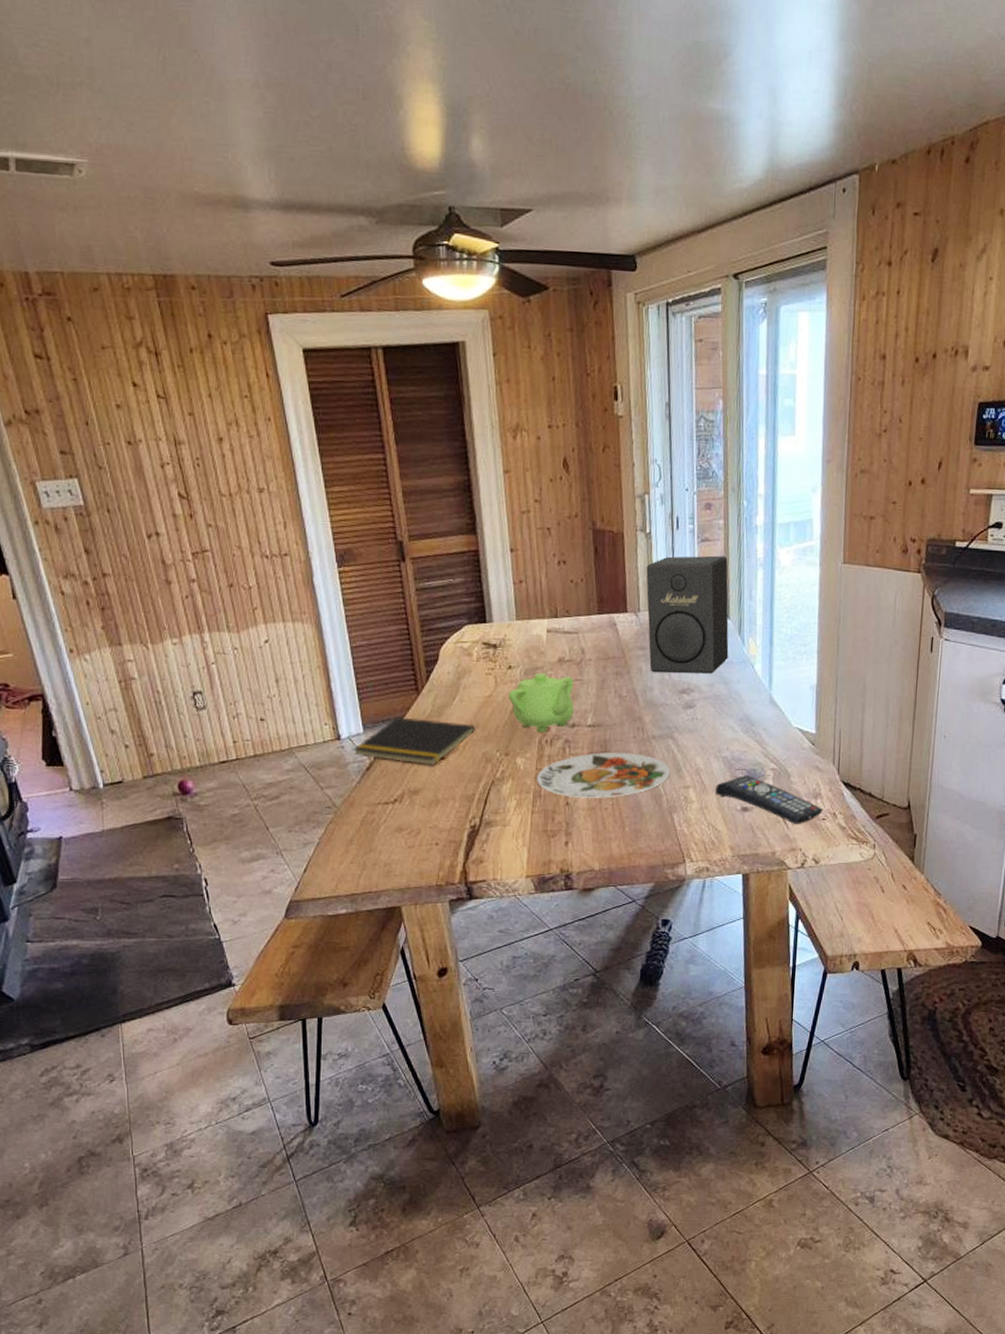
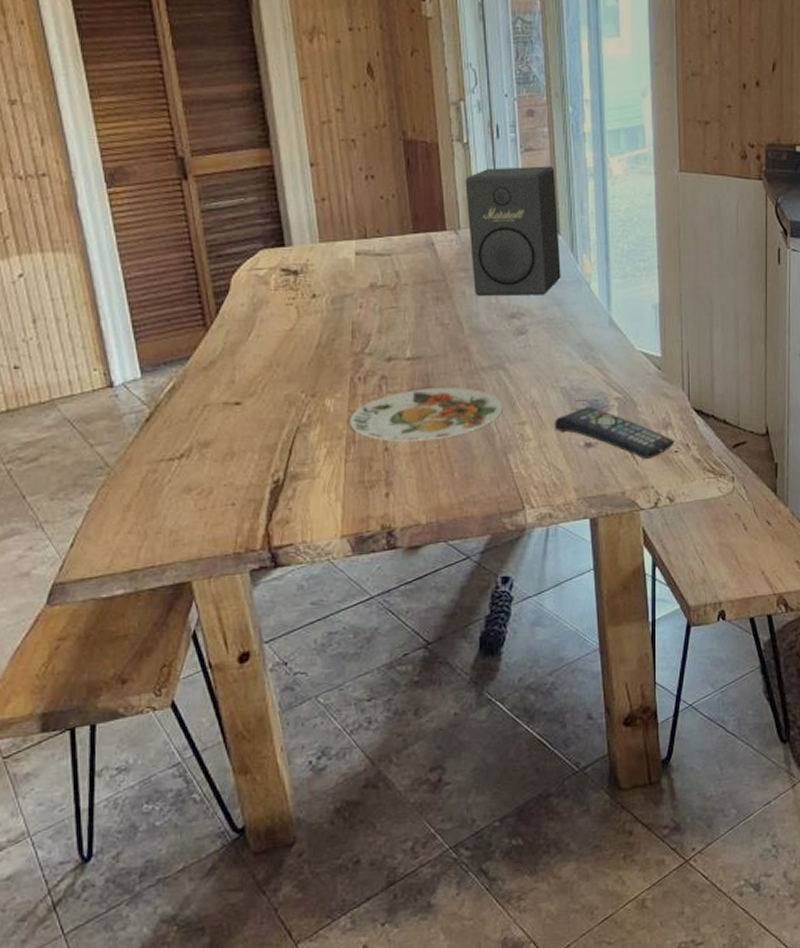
notepad: present [353,717,476,766] -> none [128,357,276,413]
teapot: present [508,673,575,733] -> none [312,301,391,369]

